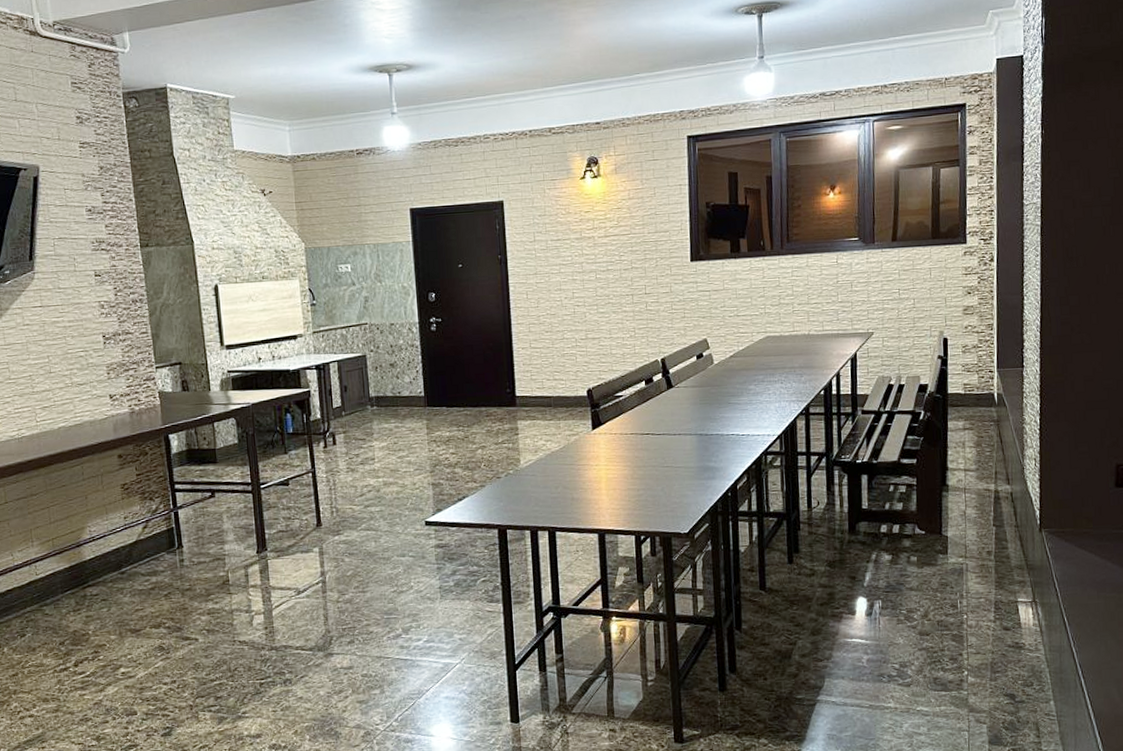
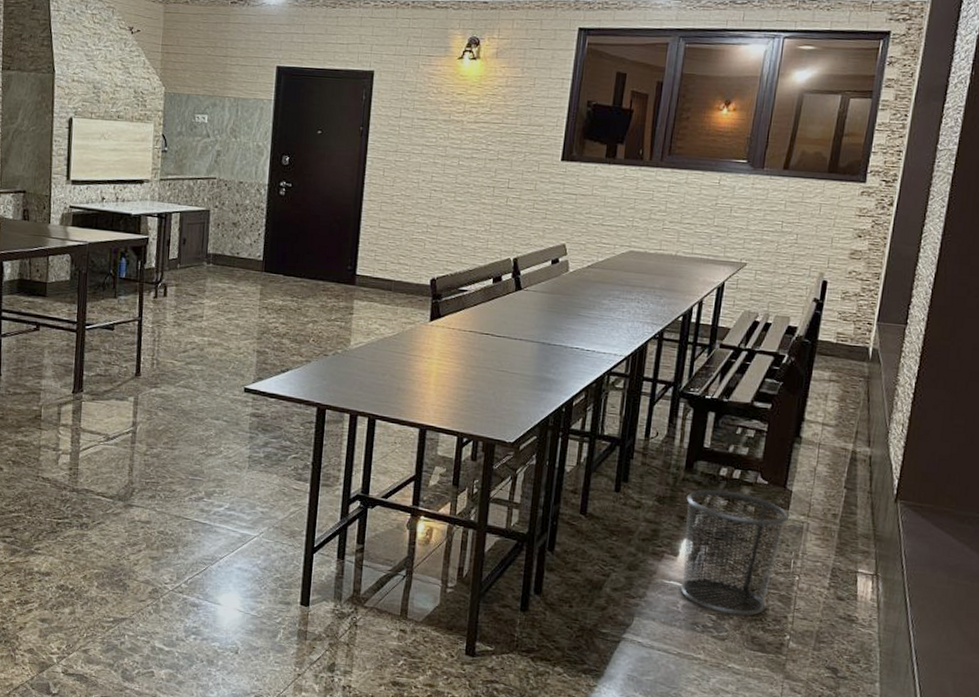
trash can: none [854,546,948,661] -> present [680,489,788,616]

